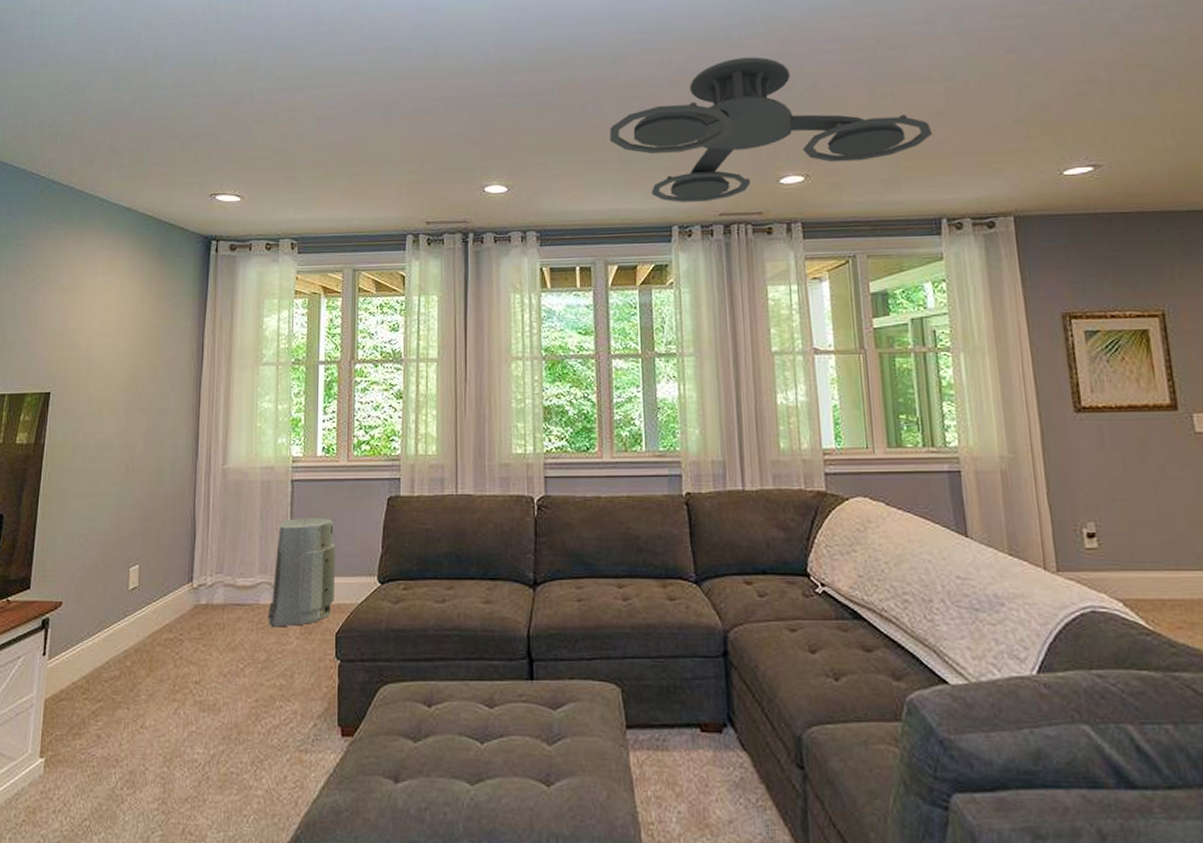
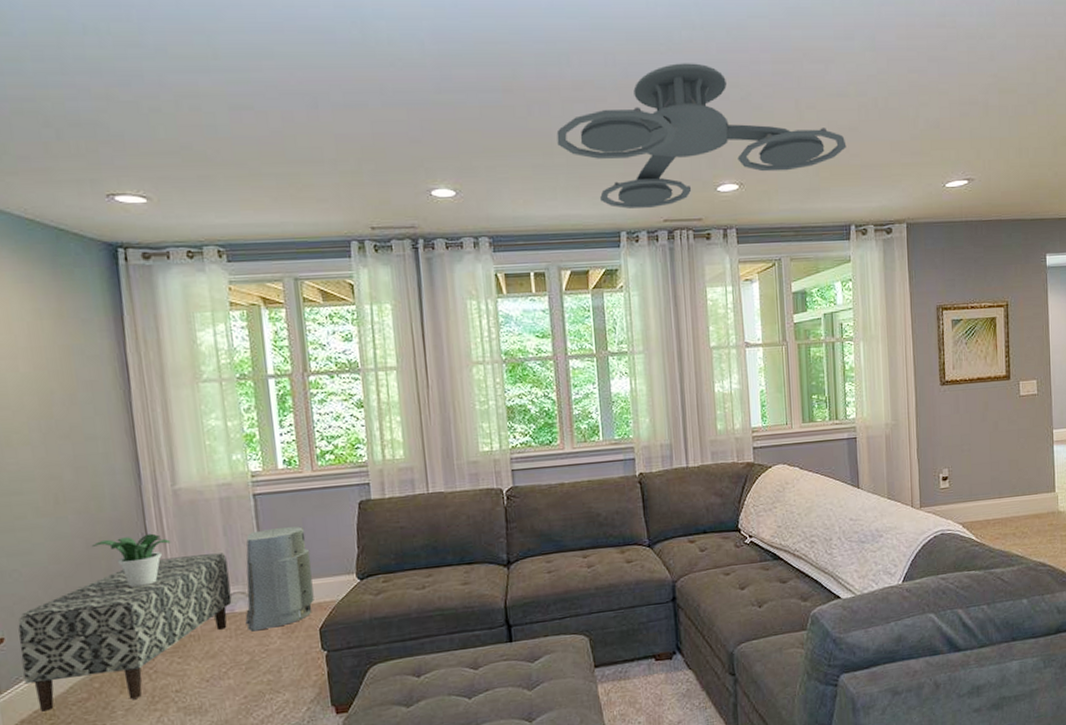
bench: none [71,538,259,686] -> present [18,553,232,713]
potted plant: none [147,511,214,564] -> present [91,533,171,587]

